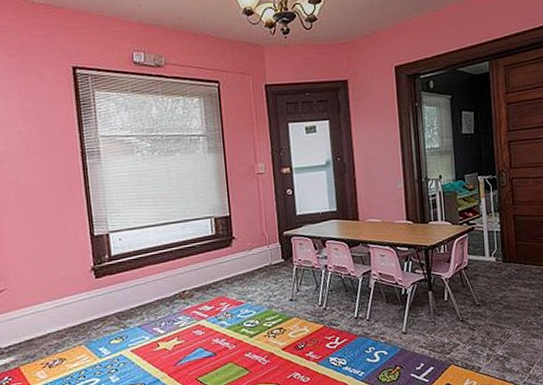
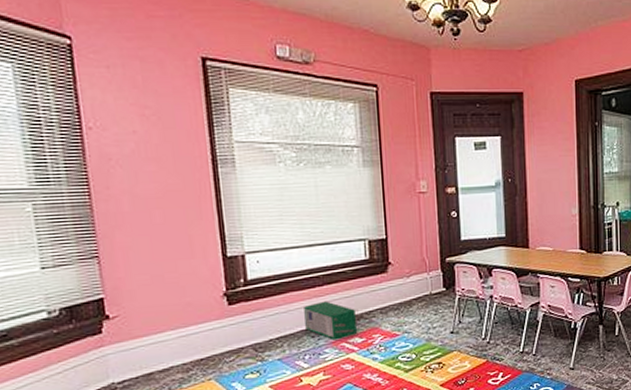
storage bin: none [159,273,206,309] -> present [304,301,357,340]

